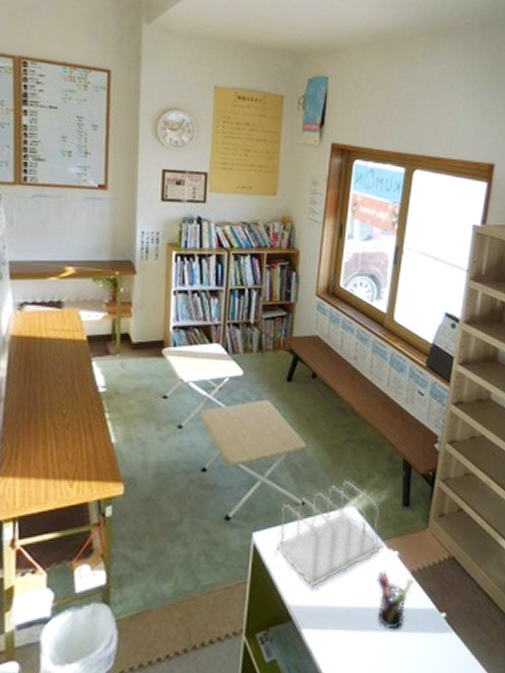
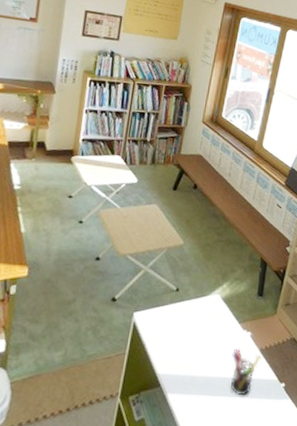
file sorter: present [275,481,381,588] -> none [151,273,240,360]

